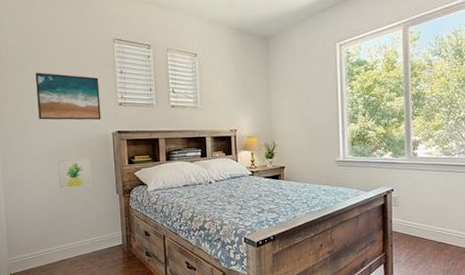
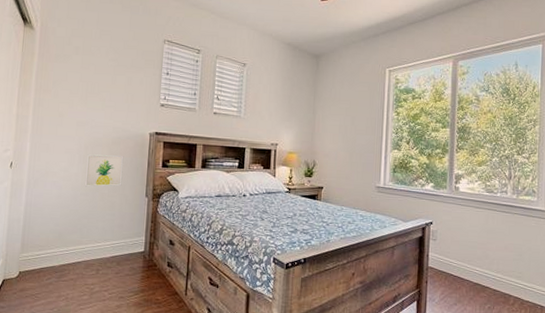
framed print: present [35,72,101,120] -> none [76,64,144,119]

